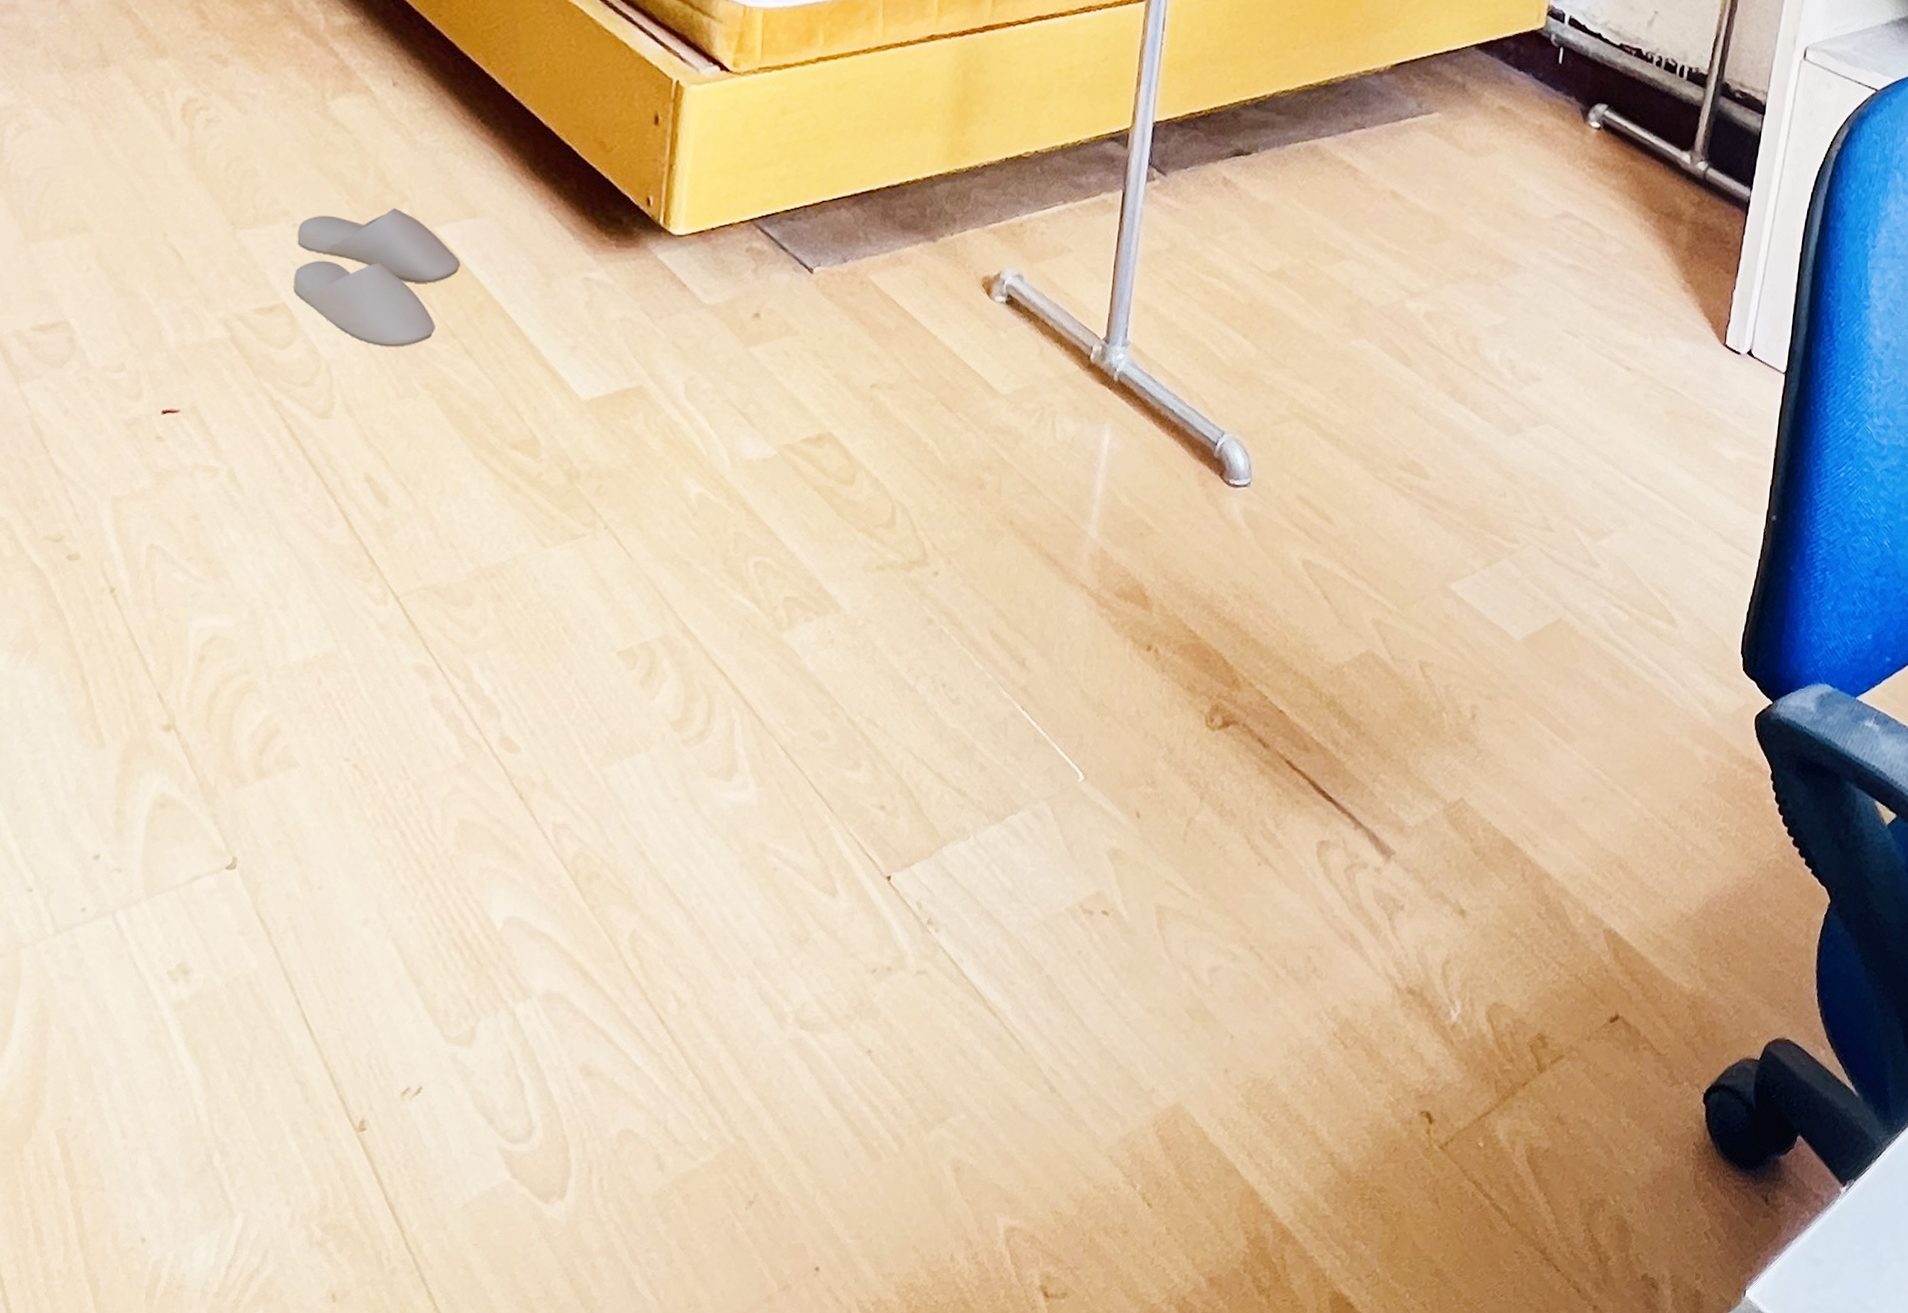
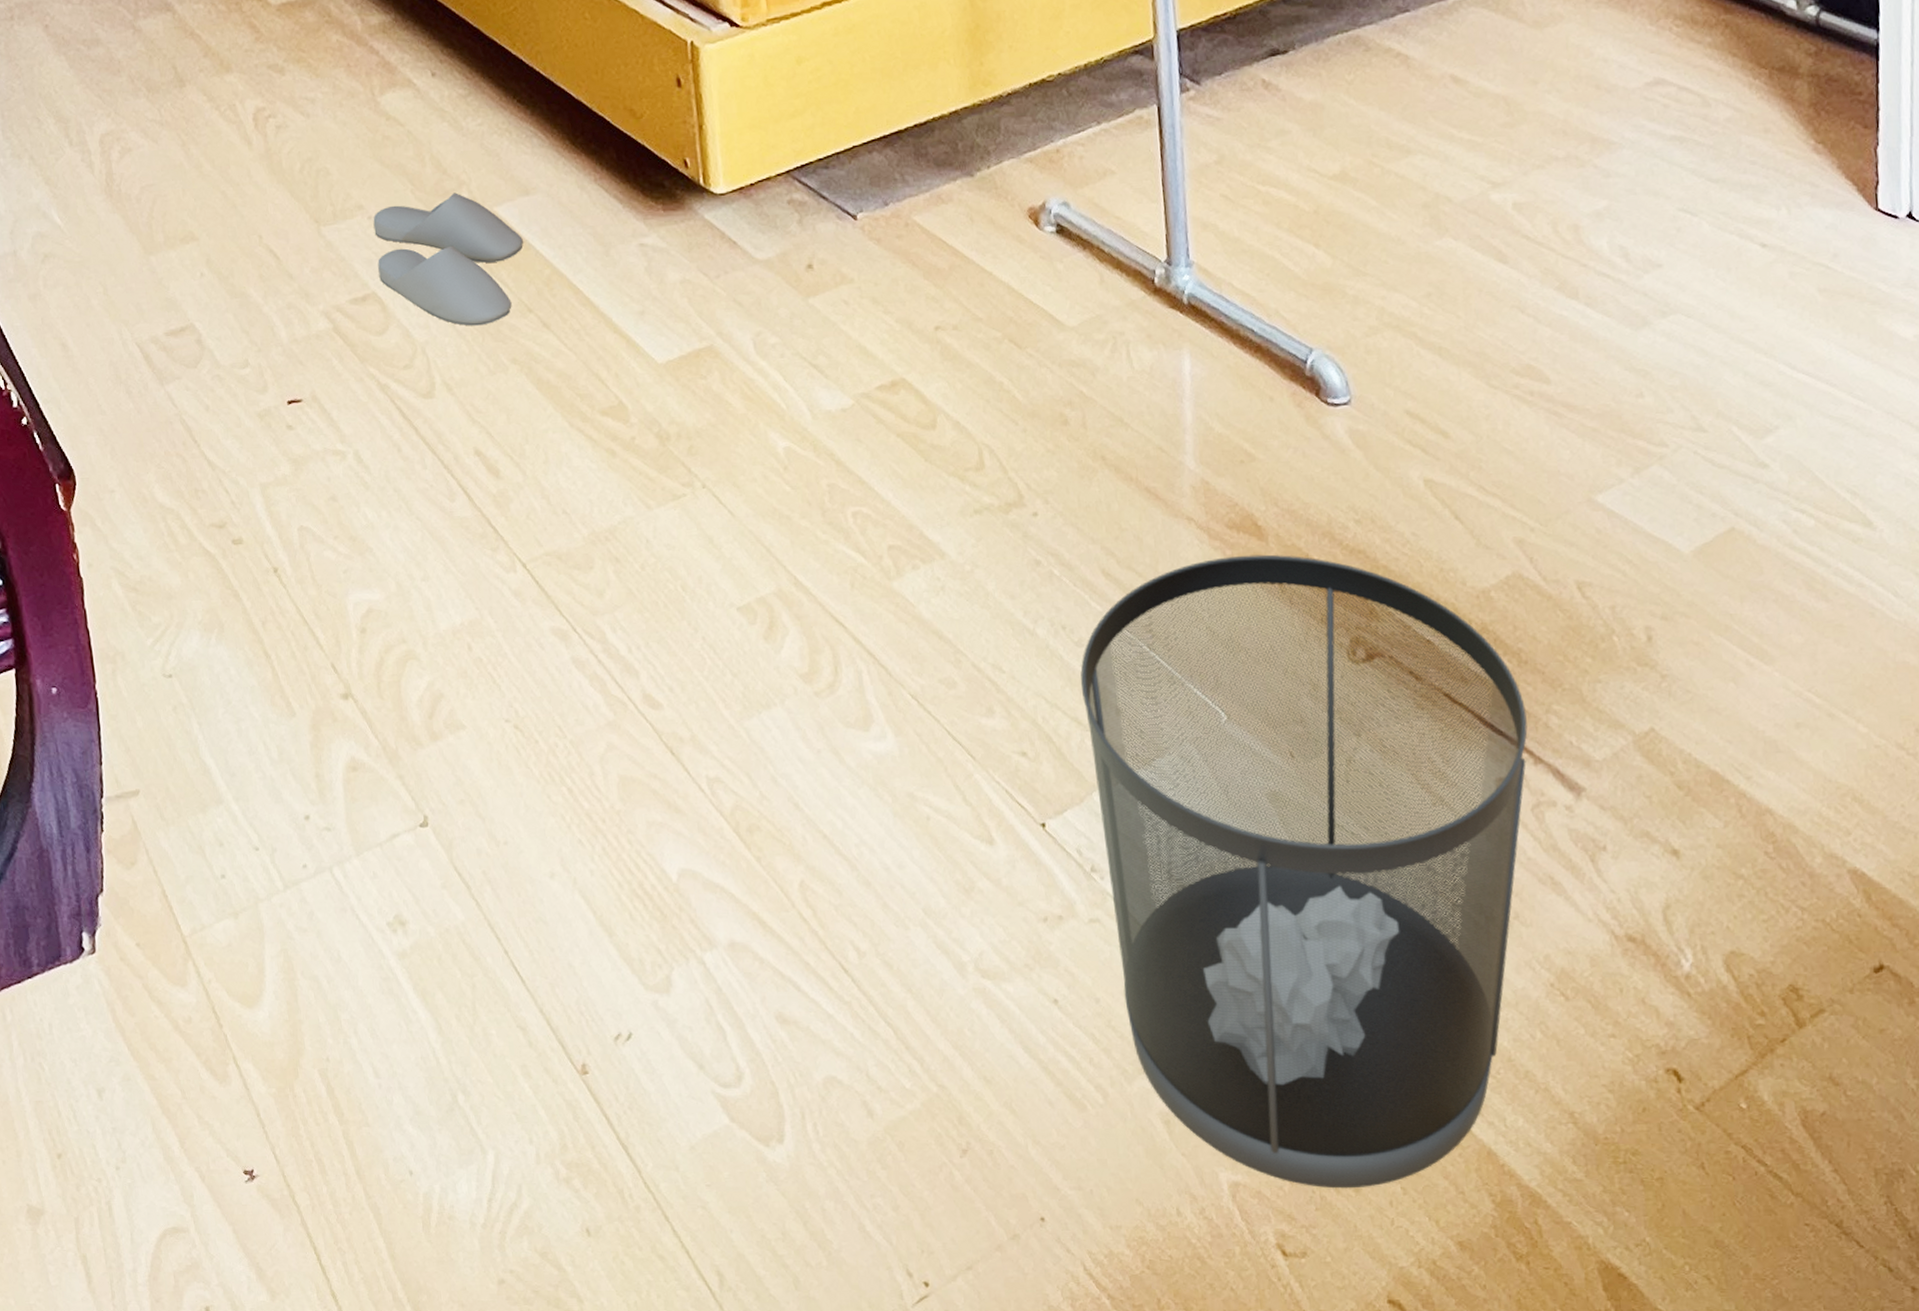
waste bin: none [937,623,1356,1231] -> present [1080,554,1528,1189]

